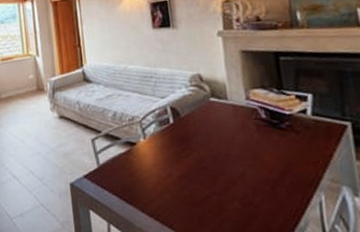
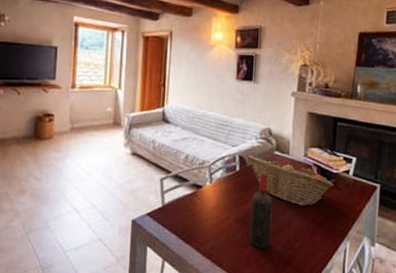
fruit basket: none [180,104,290,156] -> present [248,154,334,206]
wine bottle: none [193,122,224,207] -> present [249,172,273,249]

